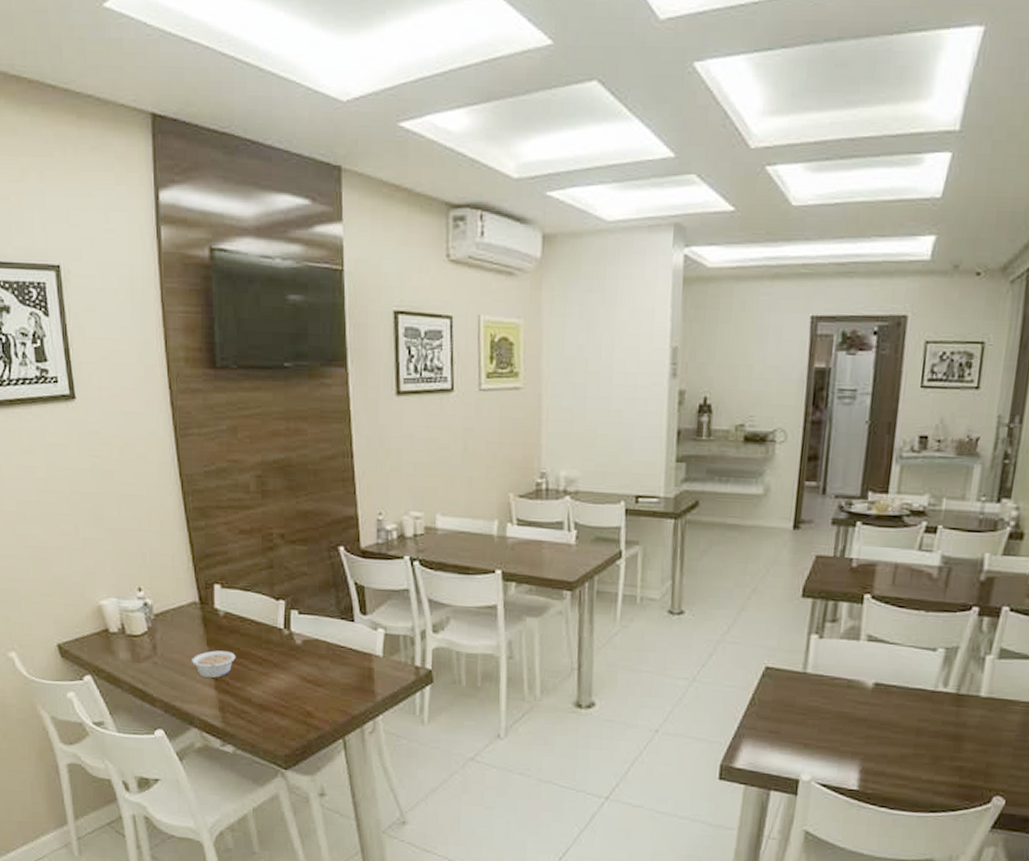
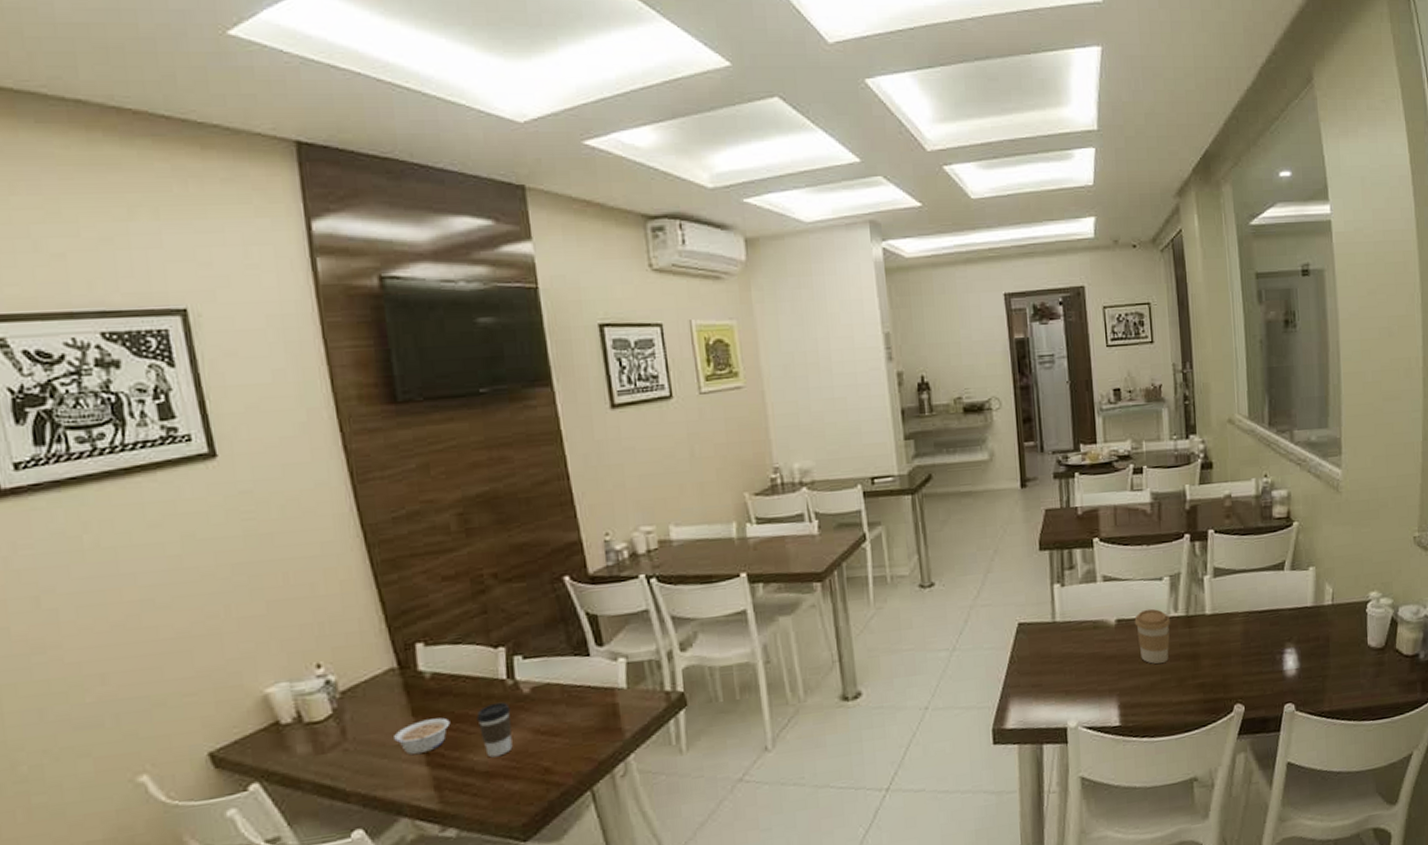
coffee cup: none [257,647,285,694] -> present [476,701,513,758]
coffee cup: none [894,678,938,737] -> present [1134,608,1171,664]

